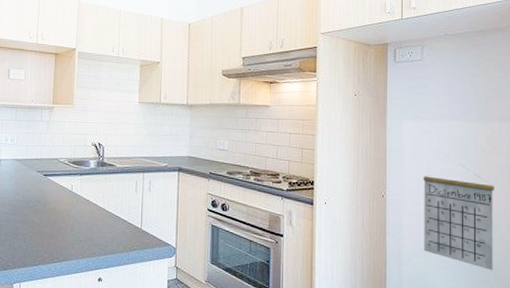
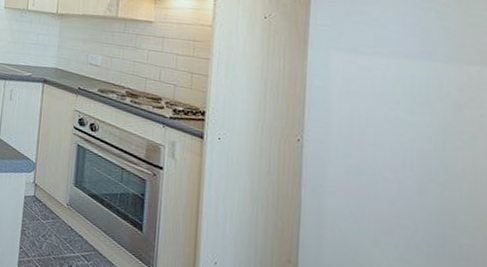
calendar: present [423,164,494,271] -> none [356,114,470,259]

